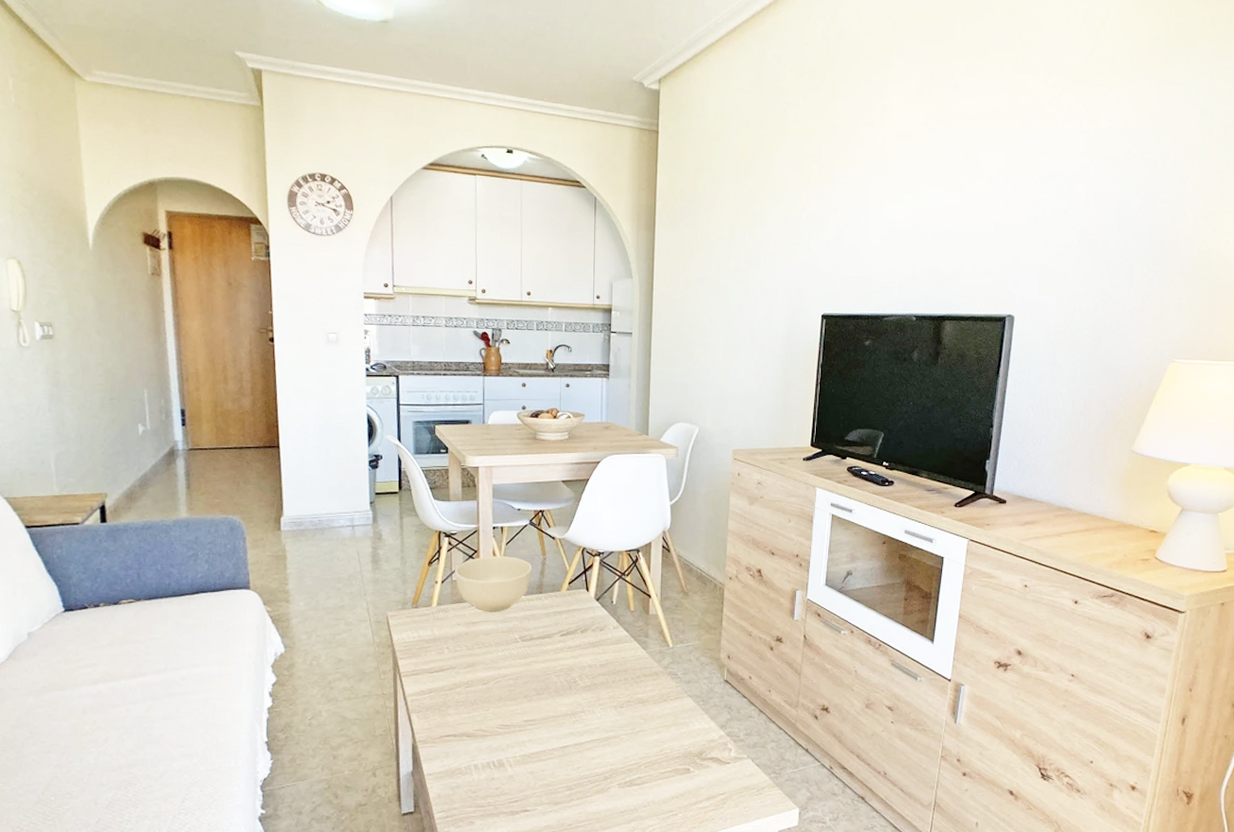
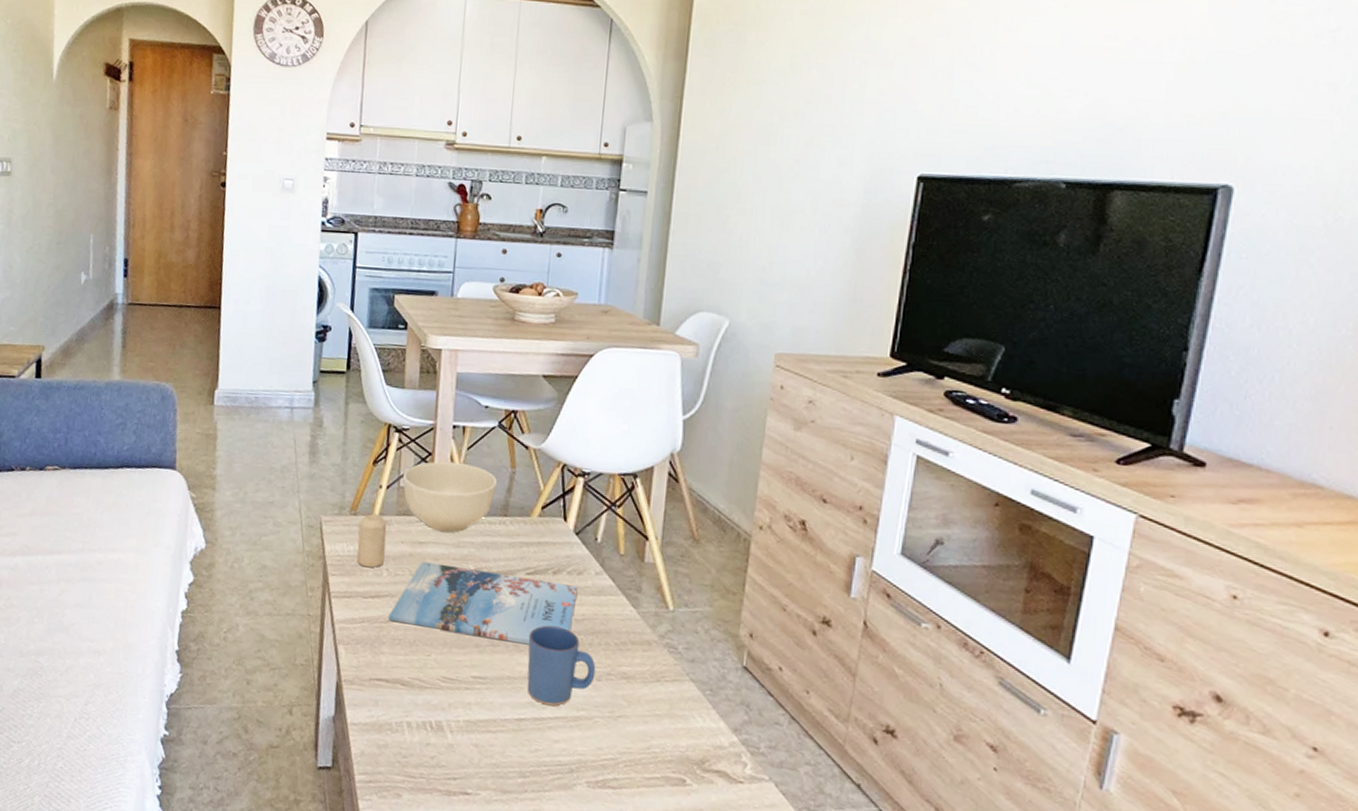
candle: none [420,604,445,649] -> present [356,513,387,568]
magazine: none [451,637,601,690] -> present [388,561,578,645]
mug: none [566,672,619,733] -> present [527,625,596,706]

